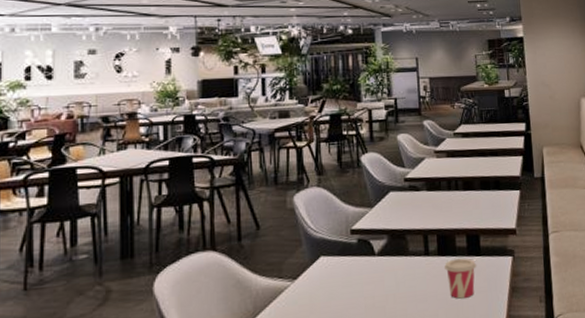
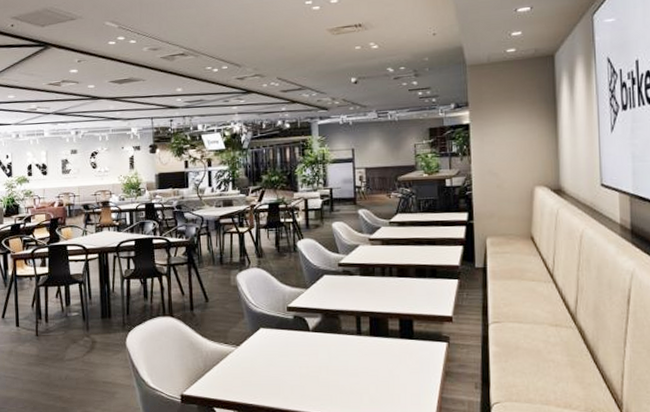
cup: present [443,258,477,299] -> none [375,340,410,377]

